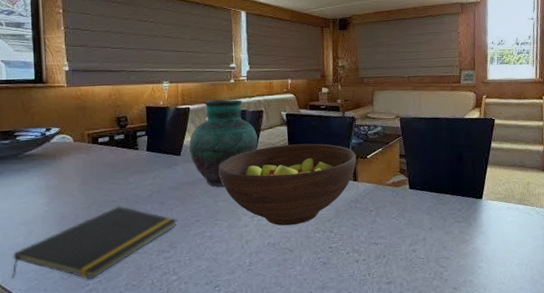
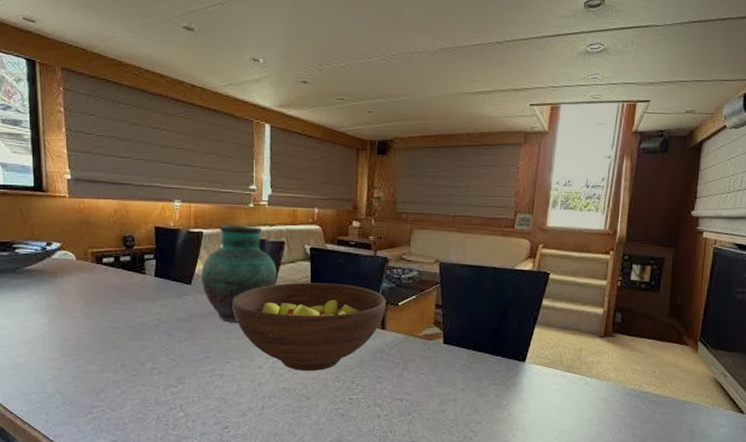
notepad: present [11,206,178,279] -> none [12,333,186,407]

